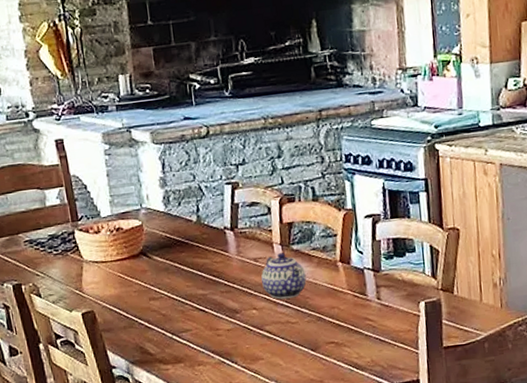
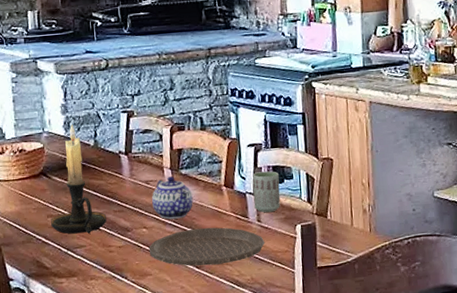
candle holder: none [153,199,213,318] -> present [51,124,107,234]
plate: none [259,306,386,349] -> present [148,227,265,266]
cup: none [371,244,402,290] -> present [253,171,281,213]

